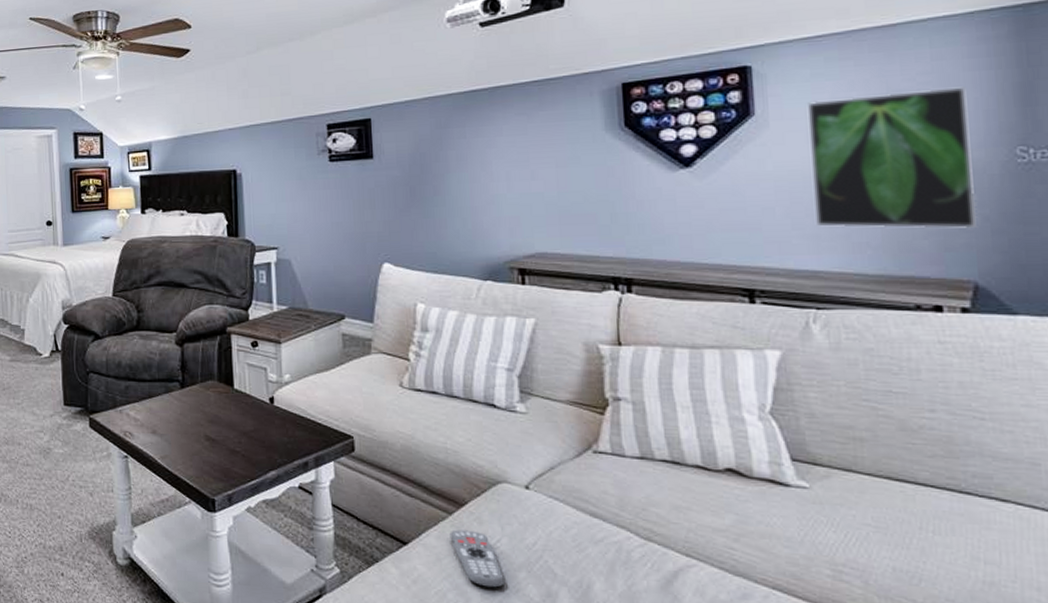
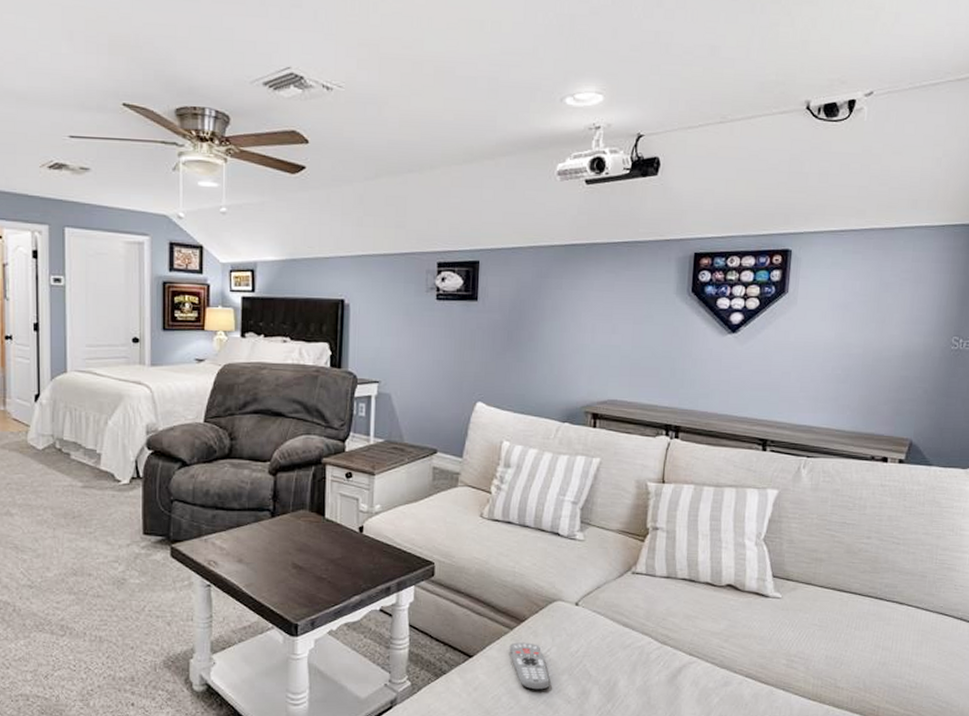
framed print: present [806,87,978,229] -> none [817,285,930,399]

